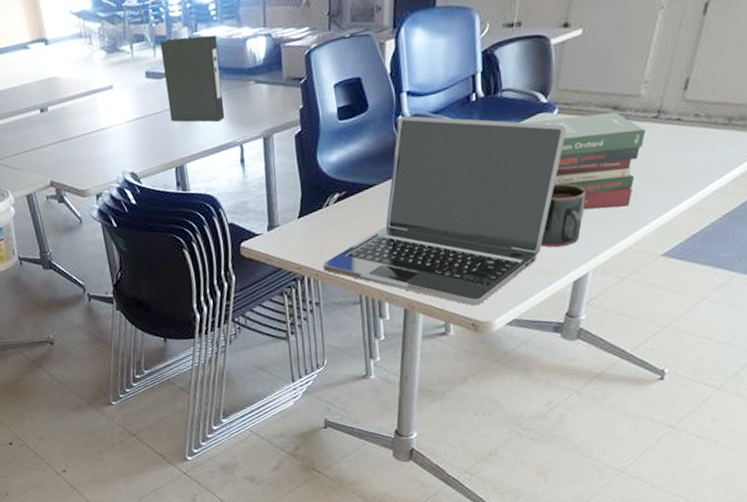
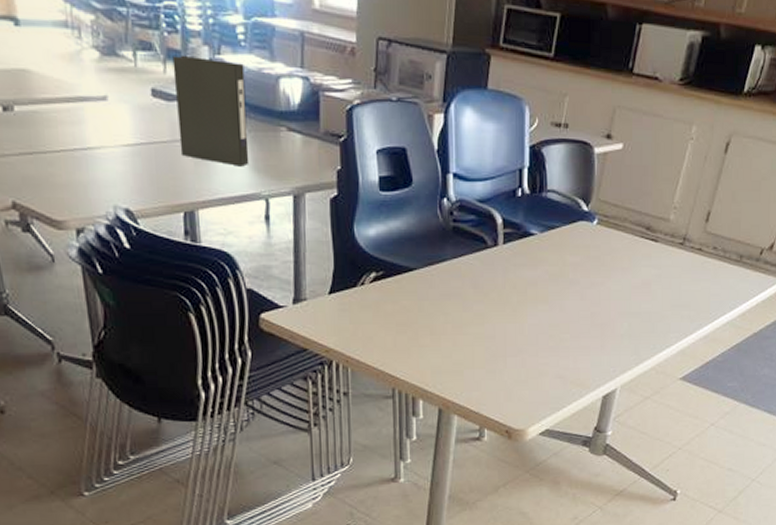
laptop: present [322,115,567,306] -> none [353,199,605,412]
books: present [526,112,646,210] -> none [568,228,673,327]
mug: present [540,183,586,248] -> none [575,295,618,360]

